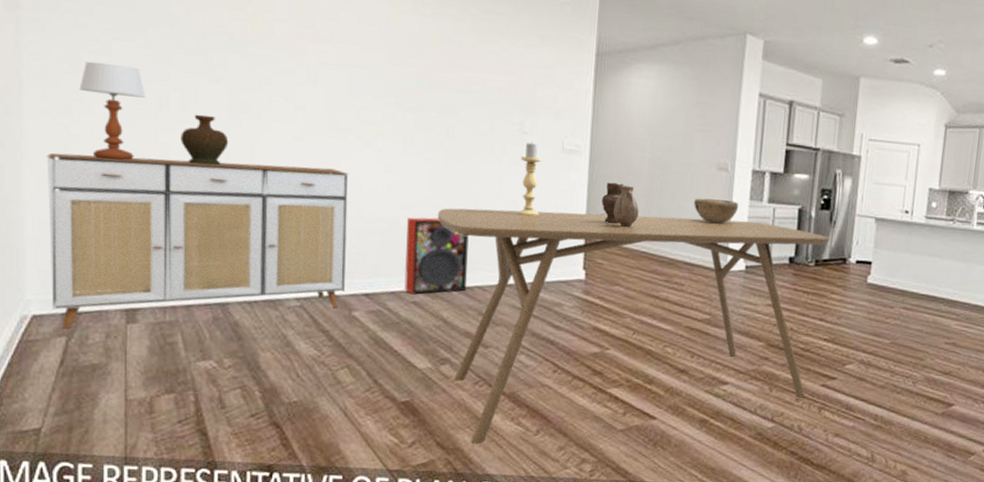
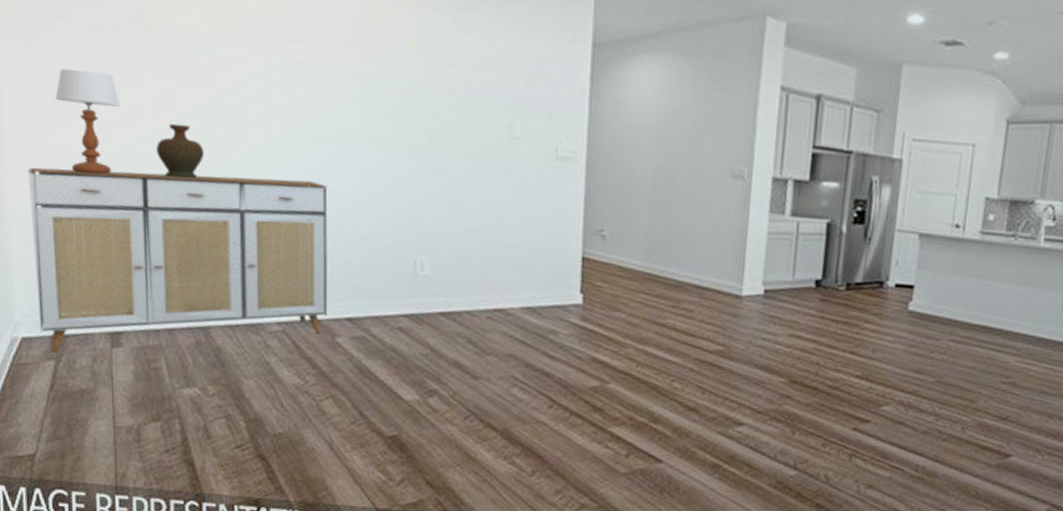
speaker: present [404,217,469,295] -> none [388,234,456,320]
dining table: present [437,208,830,444] -> none [421,224,864,484]
candle holder: present [517,142,542,217] -> none [507,148,534,233]
vase: present [602,182,639,227] -> none [600,193,642,245]
decorative bowl: present [694,198,739,224] -> none [705,211,757,241]

